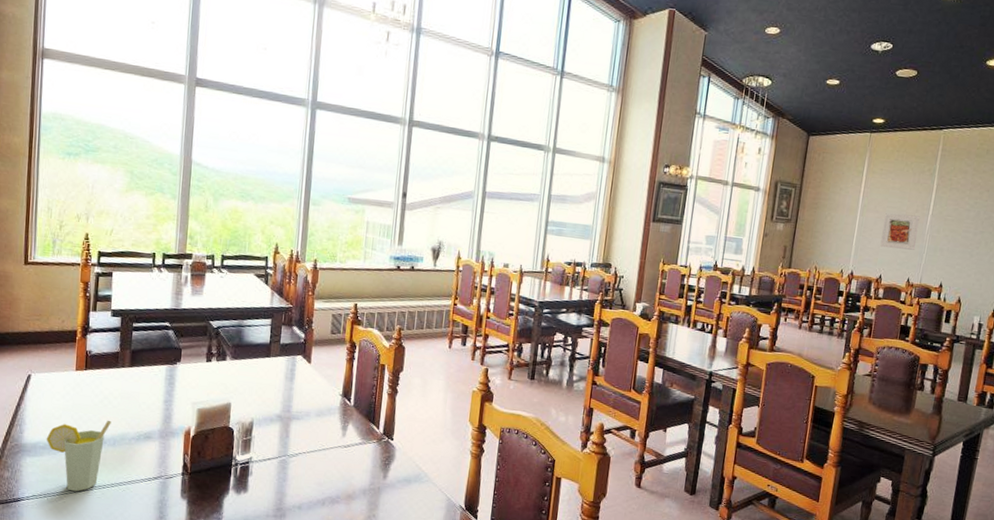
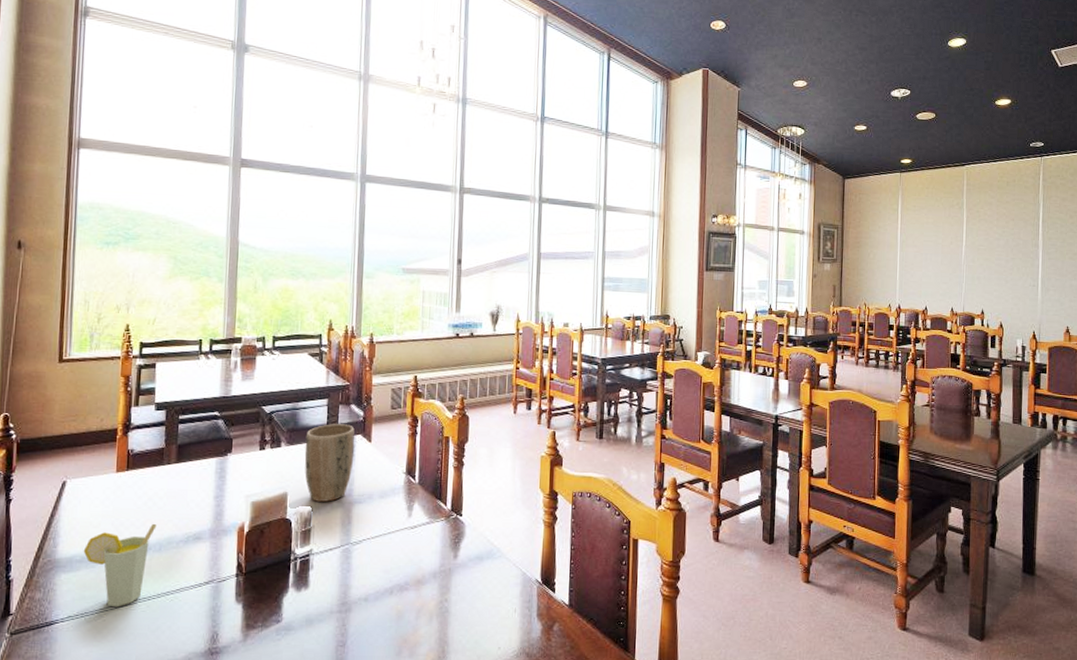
plant pot: none [247,343,296,416] -> present [304,424,355,502]
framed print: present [880,213,920,250] -> none [922,247,955,281]

